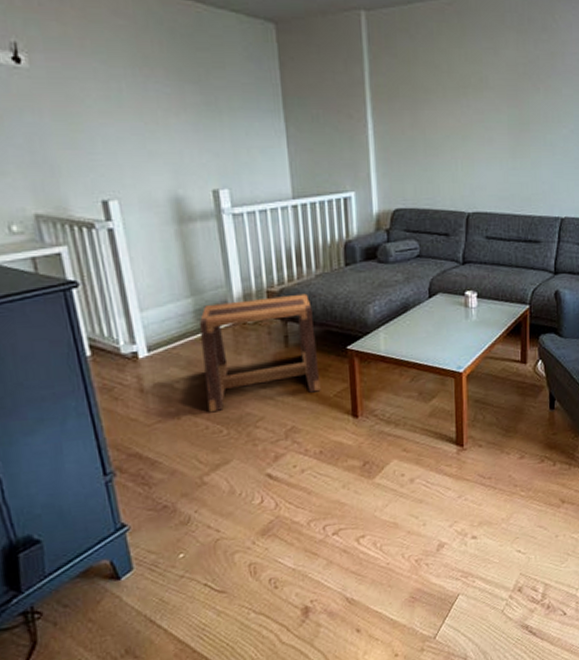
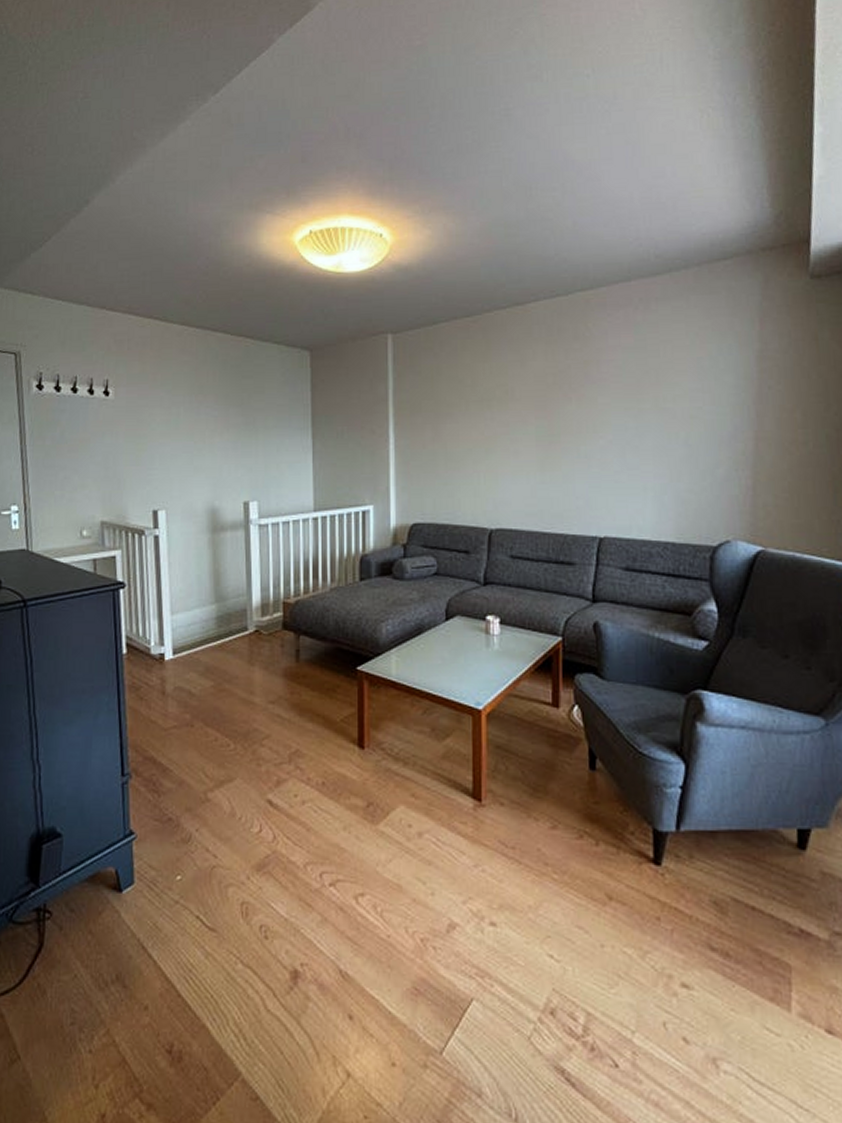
stool: present [198,293,321,413] -> none [219,607,328,724]

